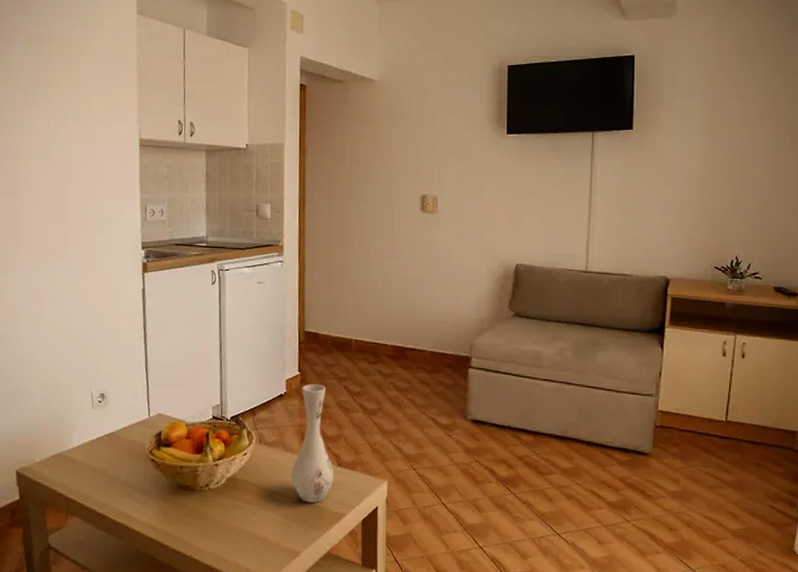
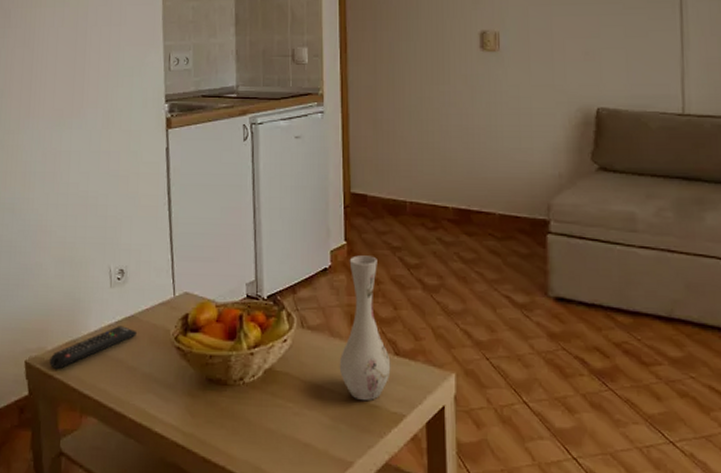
remote control: none [38,441,116,478] -> present [49,326,137,370]

